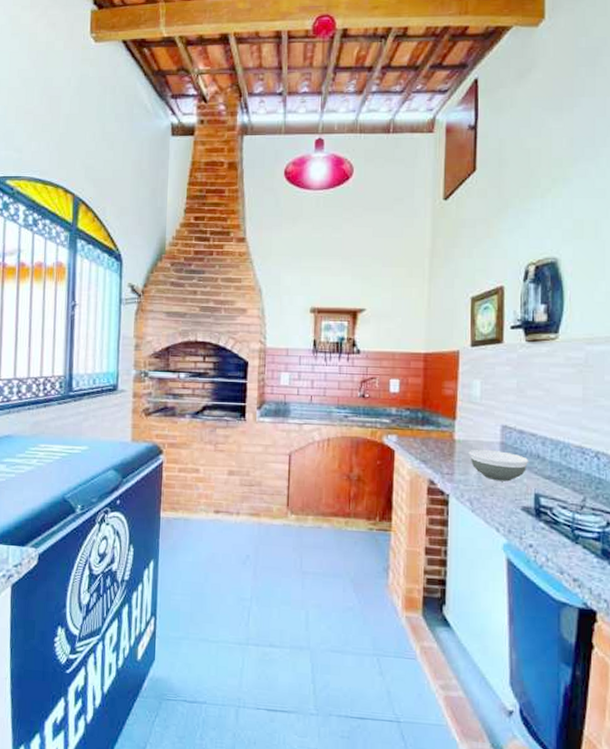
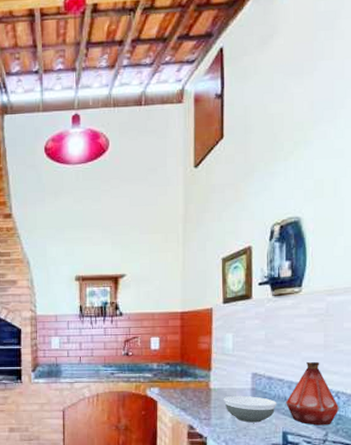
bottle: none [539,416,600,490] -> present [286,361,340,426]

